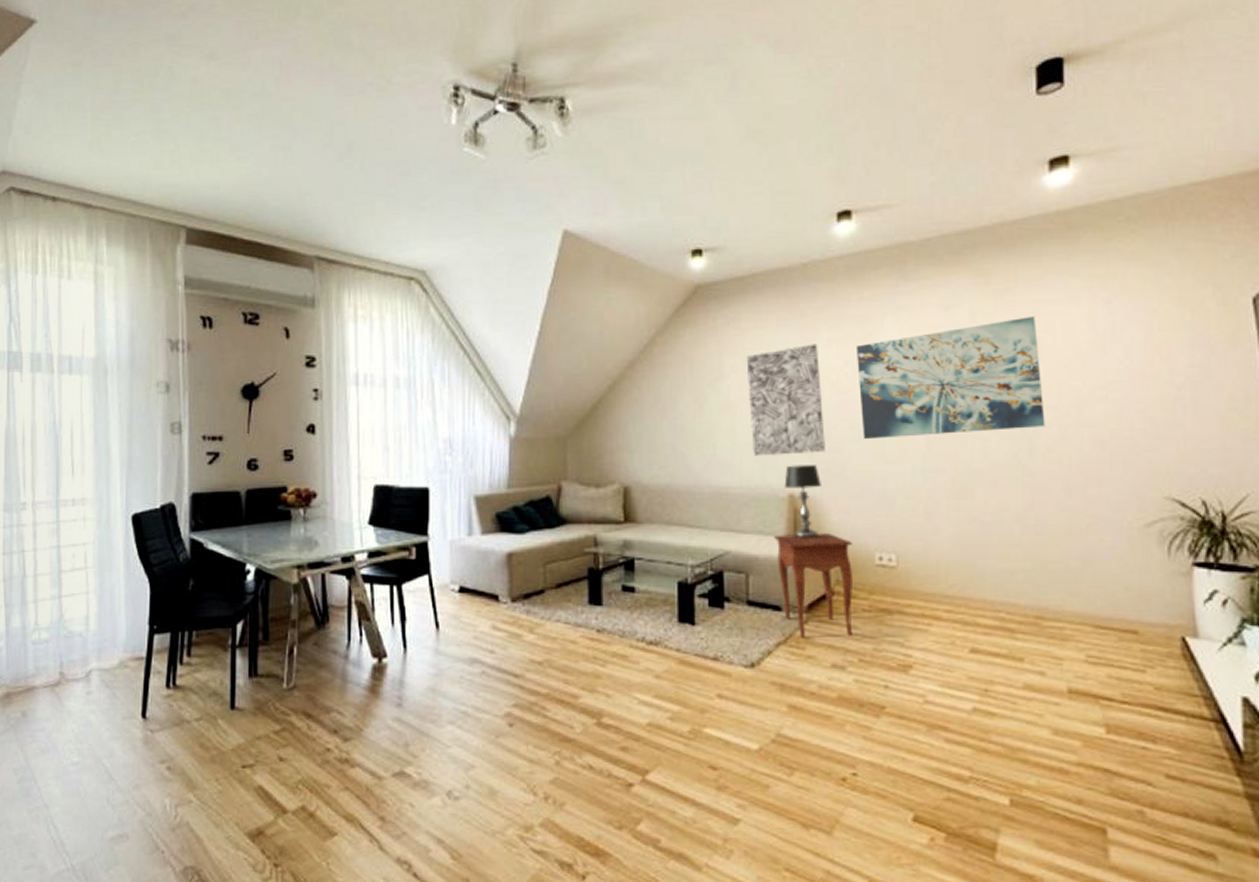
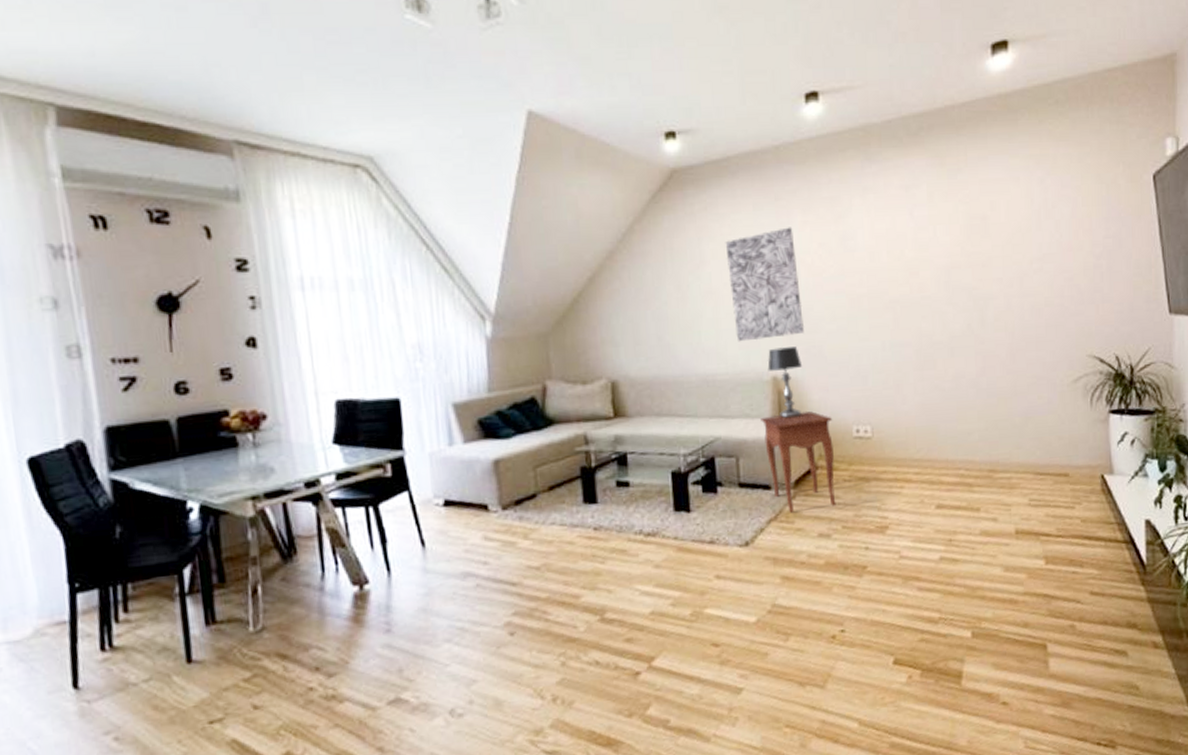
wall art: present [855,316,1046,439] -> none [827,195,993,318]

